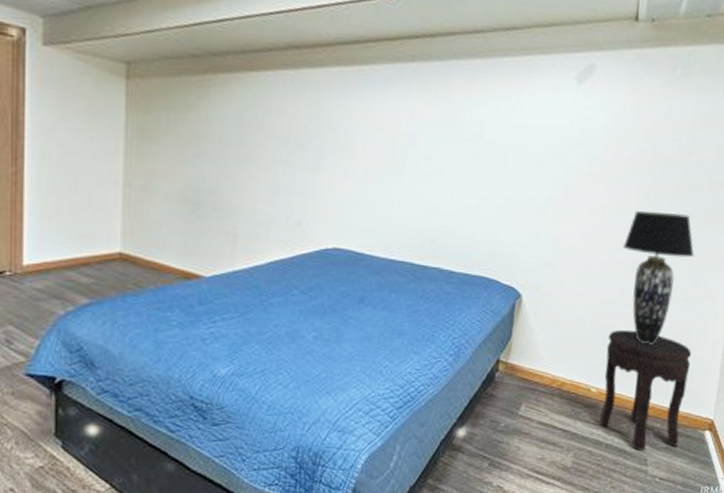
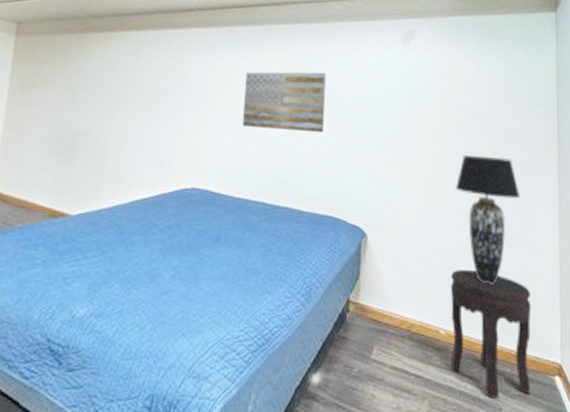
wall art: none [389,117,487,187] -> present [243,71,327,132]

